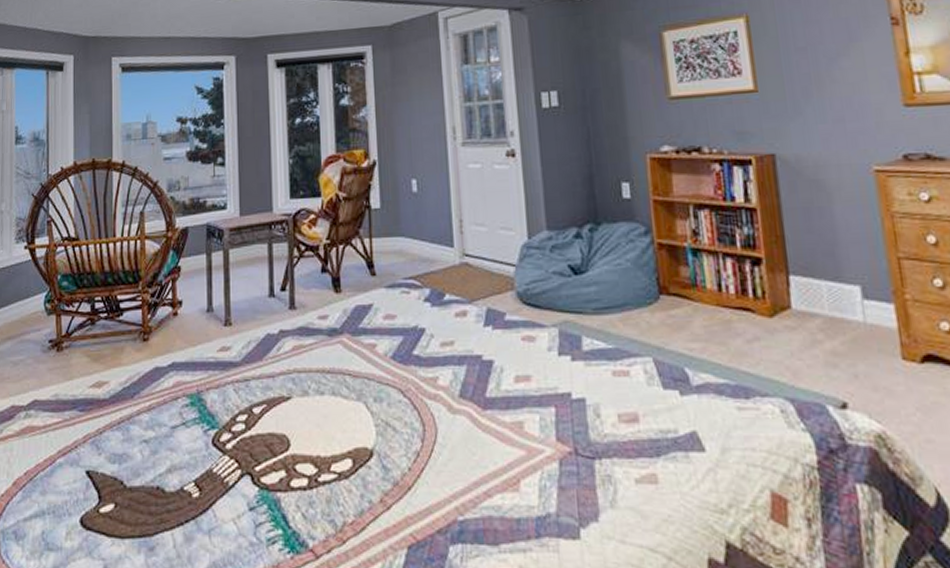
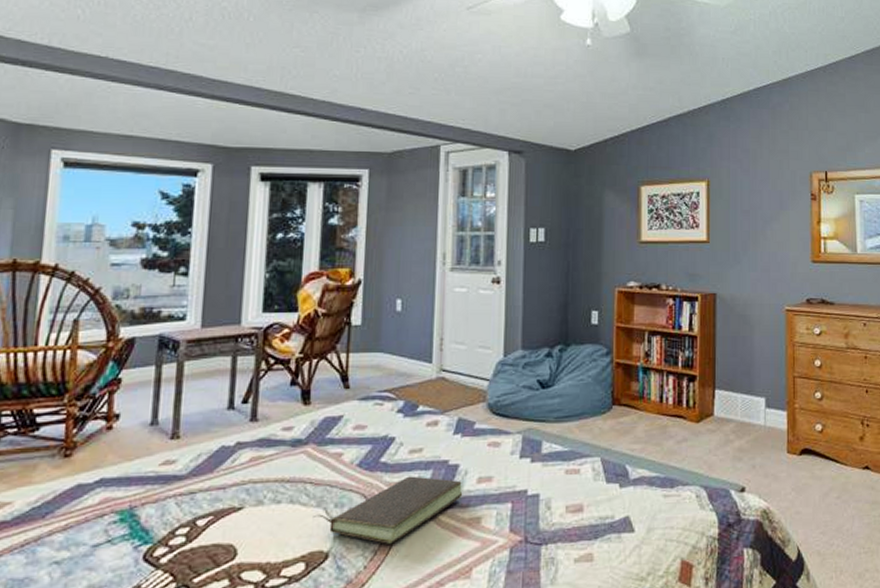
book: none [354,371,501,445] -> present [313,476,463,544]

